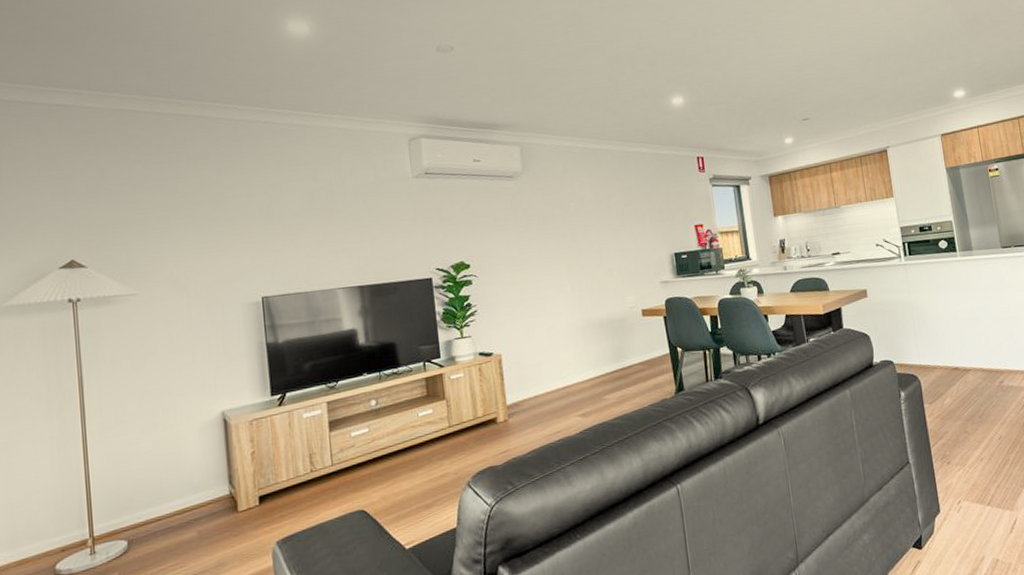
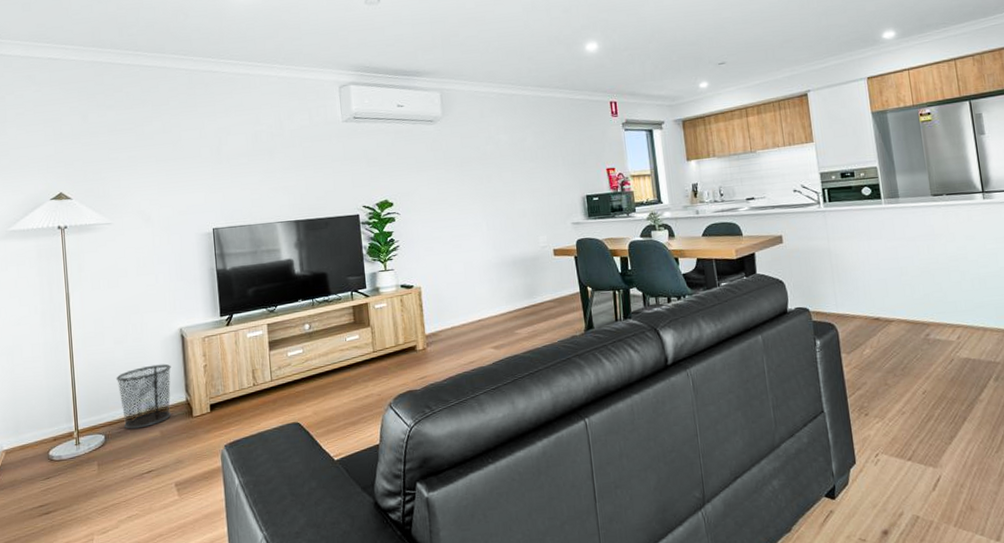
waste bin: none [141,453,212,532] -> present [115,364,172,429]

